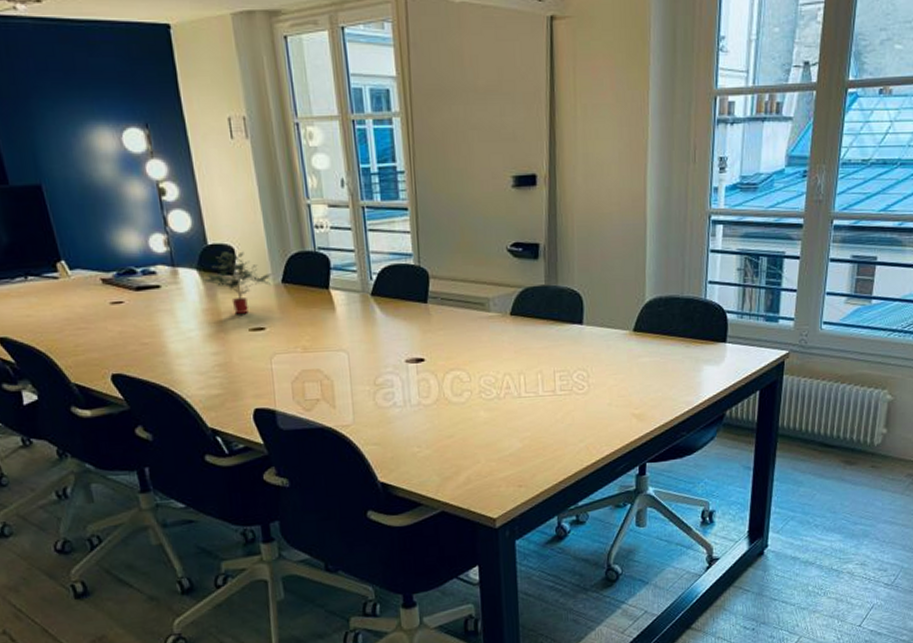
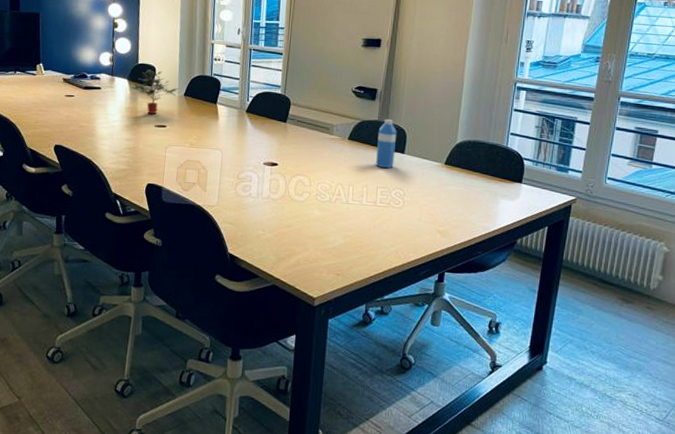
water bottle: none [547,282,572,346] -> present [376,119,397,168]

